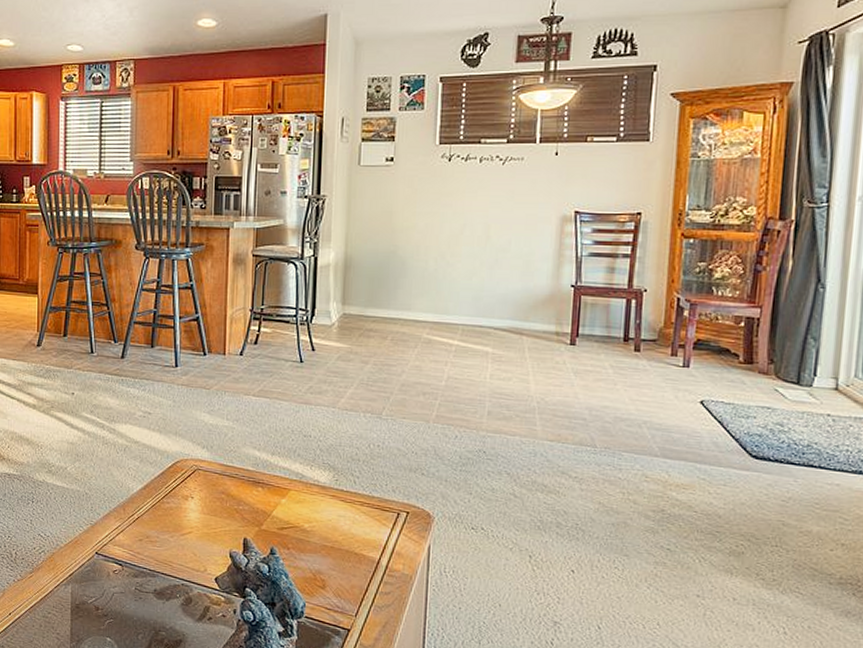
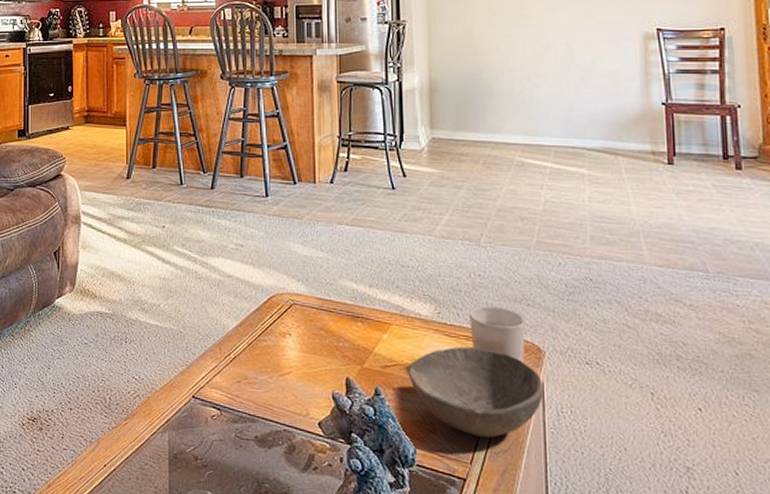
bowl: none [303,511,429,595] -> present [408,346,543,439]
candle holder: none [364,474,418,528] -> present [468,306,525,364]

